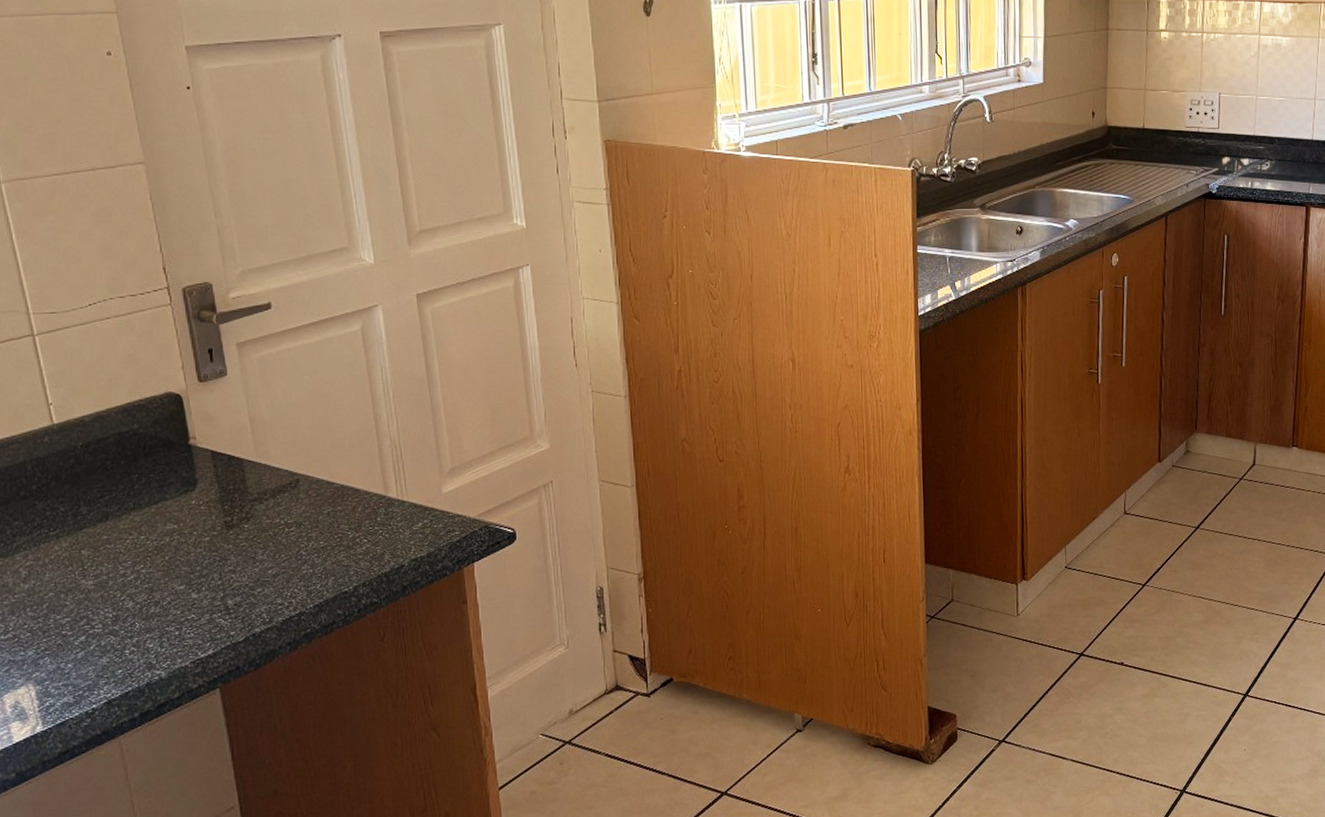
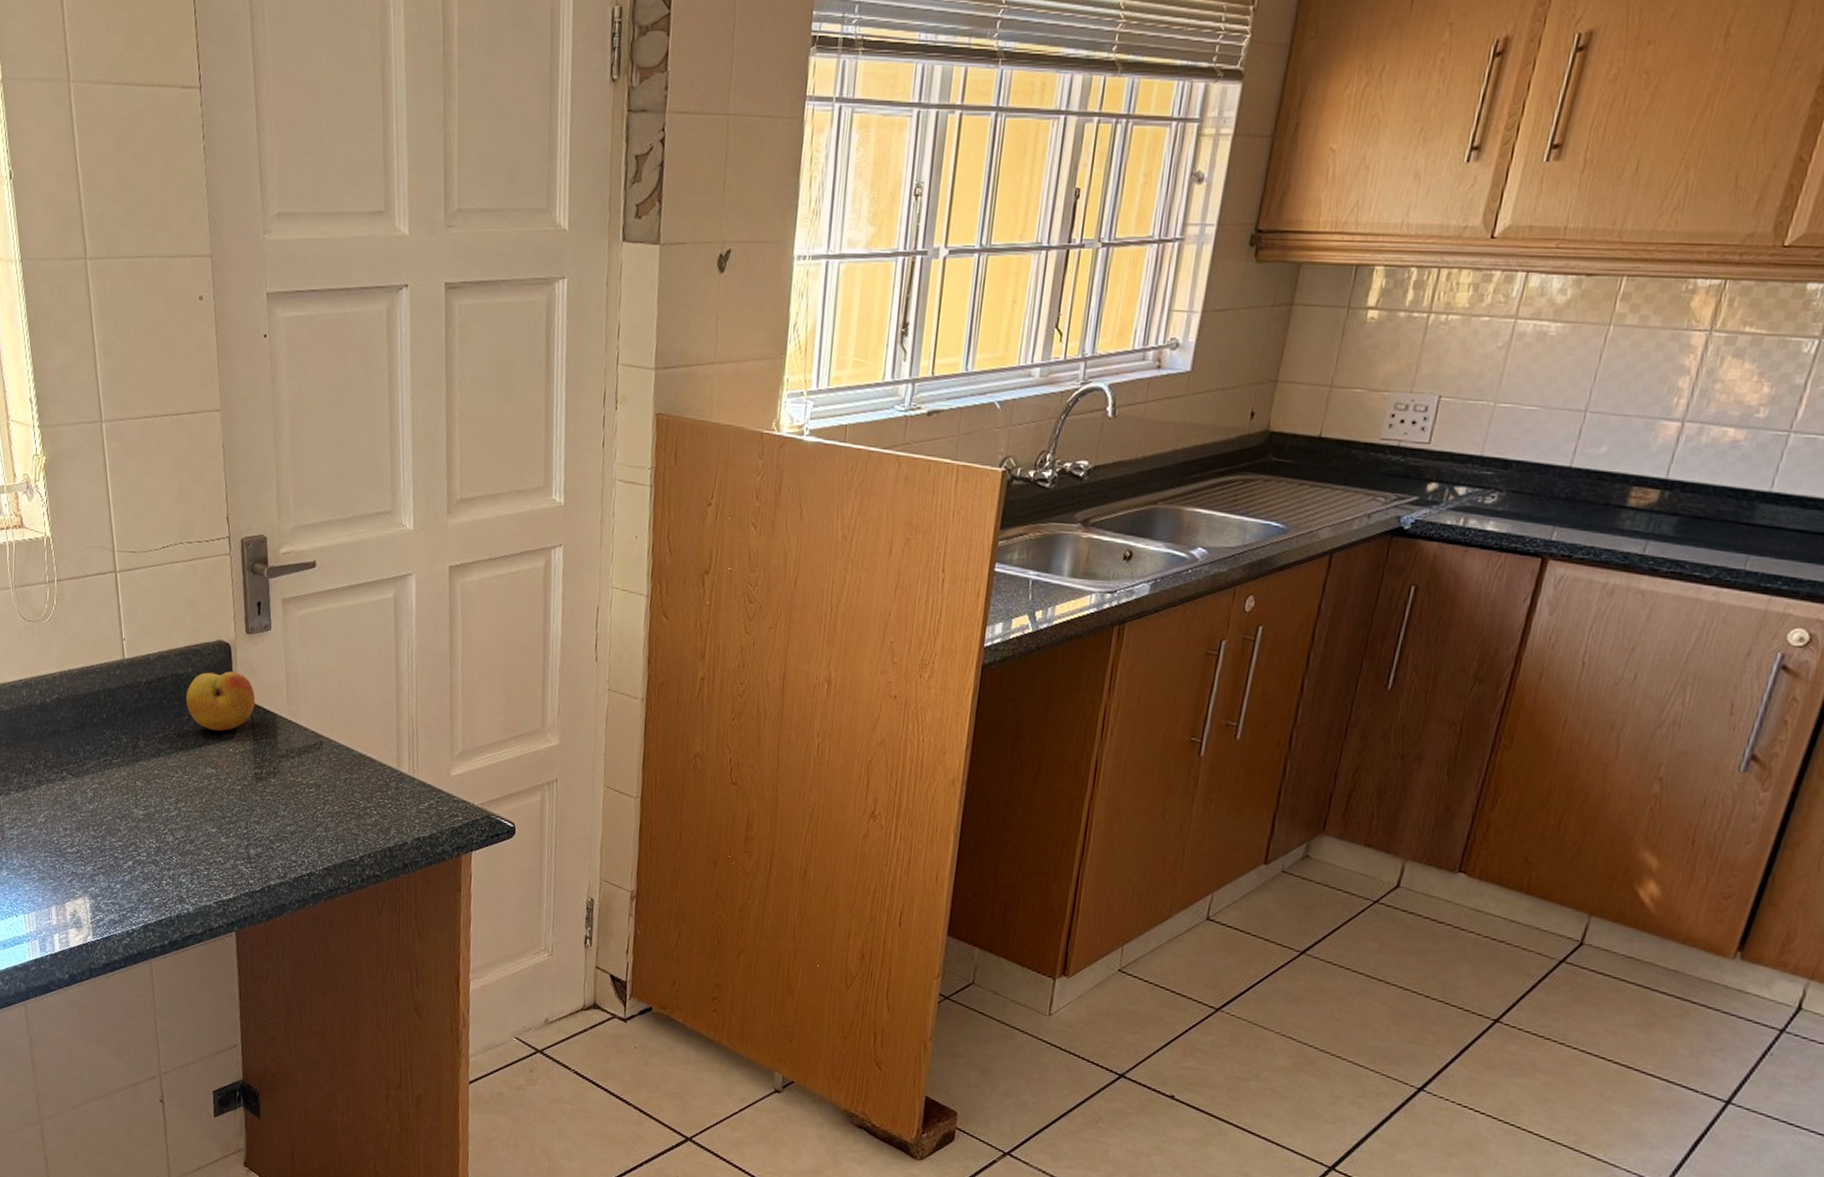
fruit: none [133,422,217,485] -> present [186,671,256,731]

